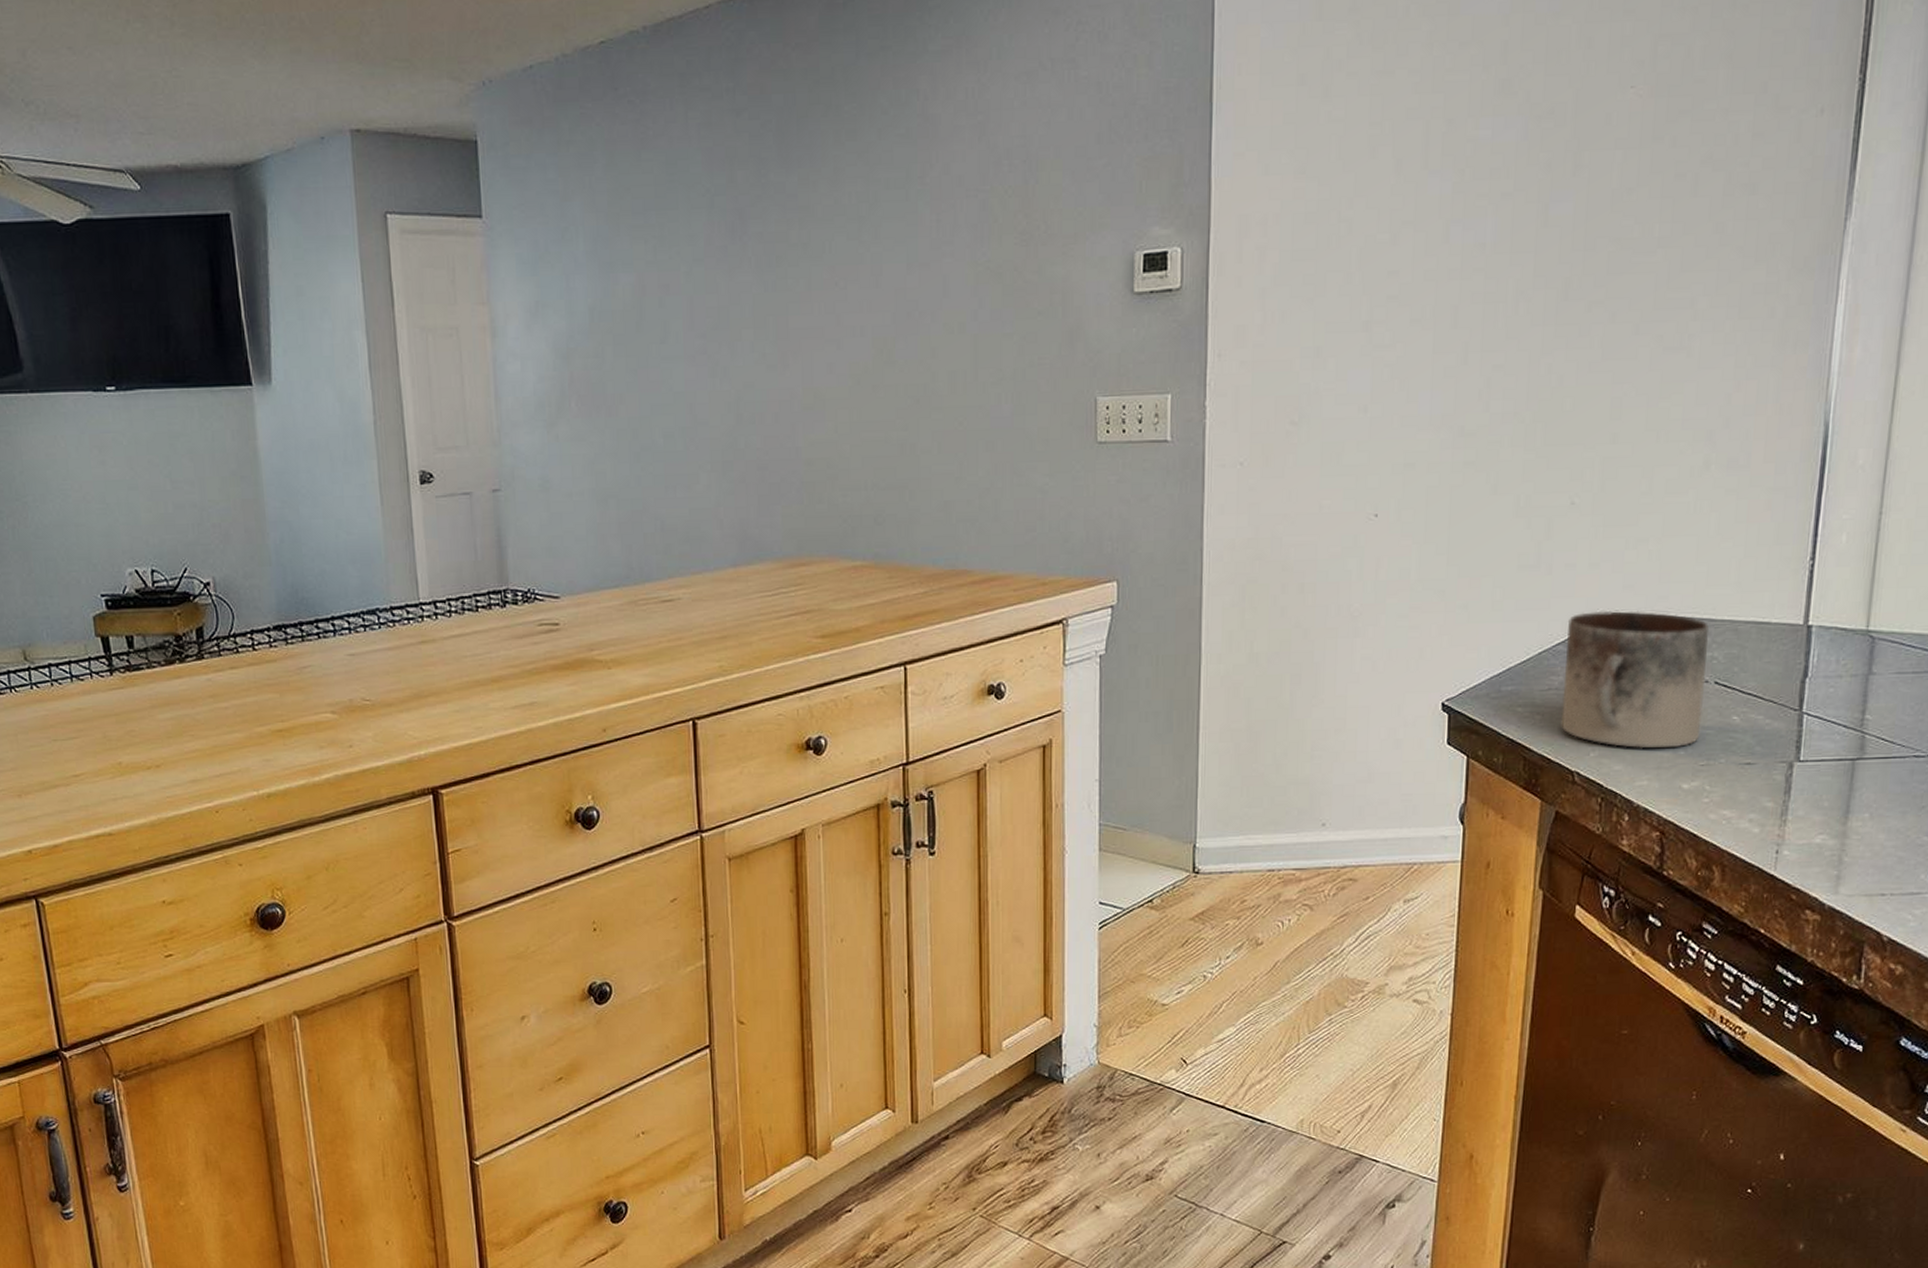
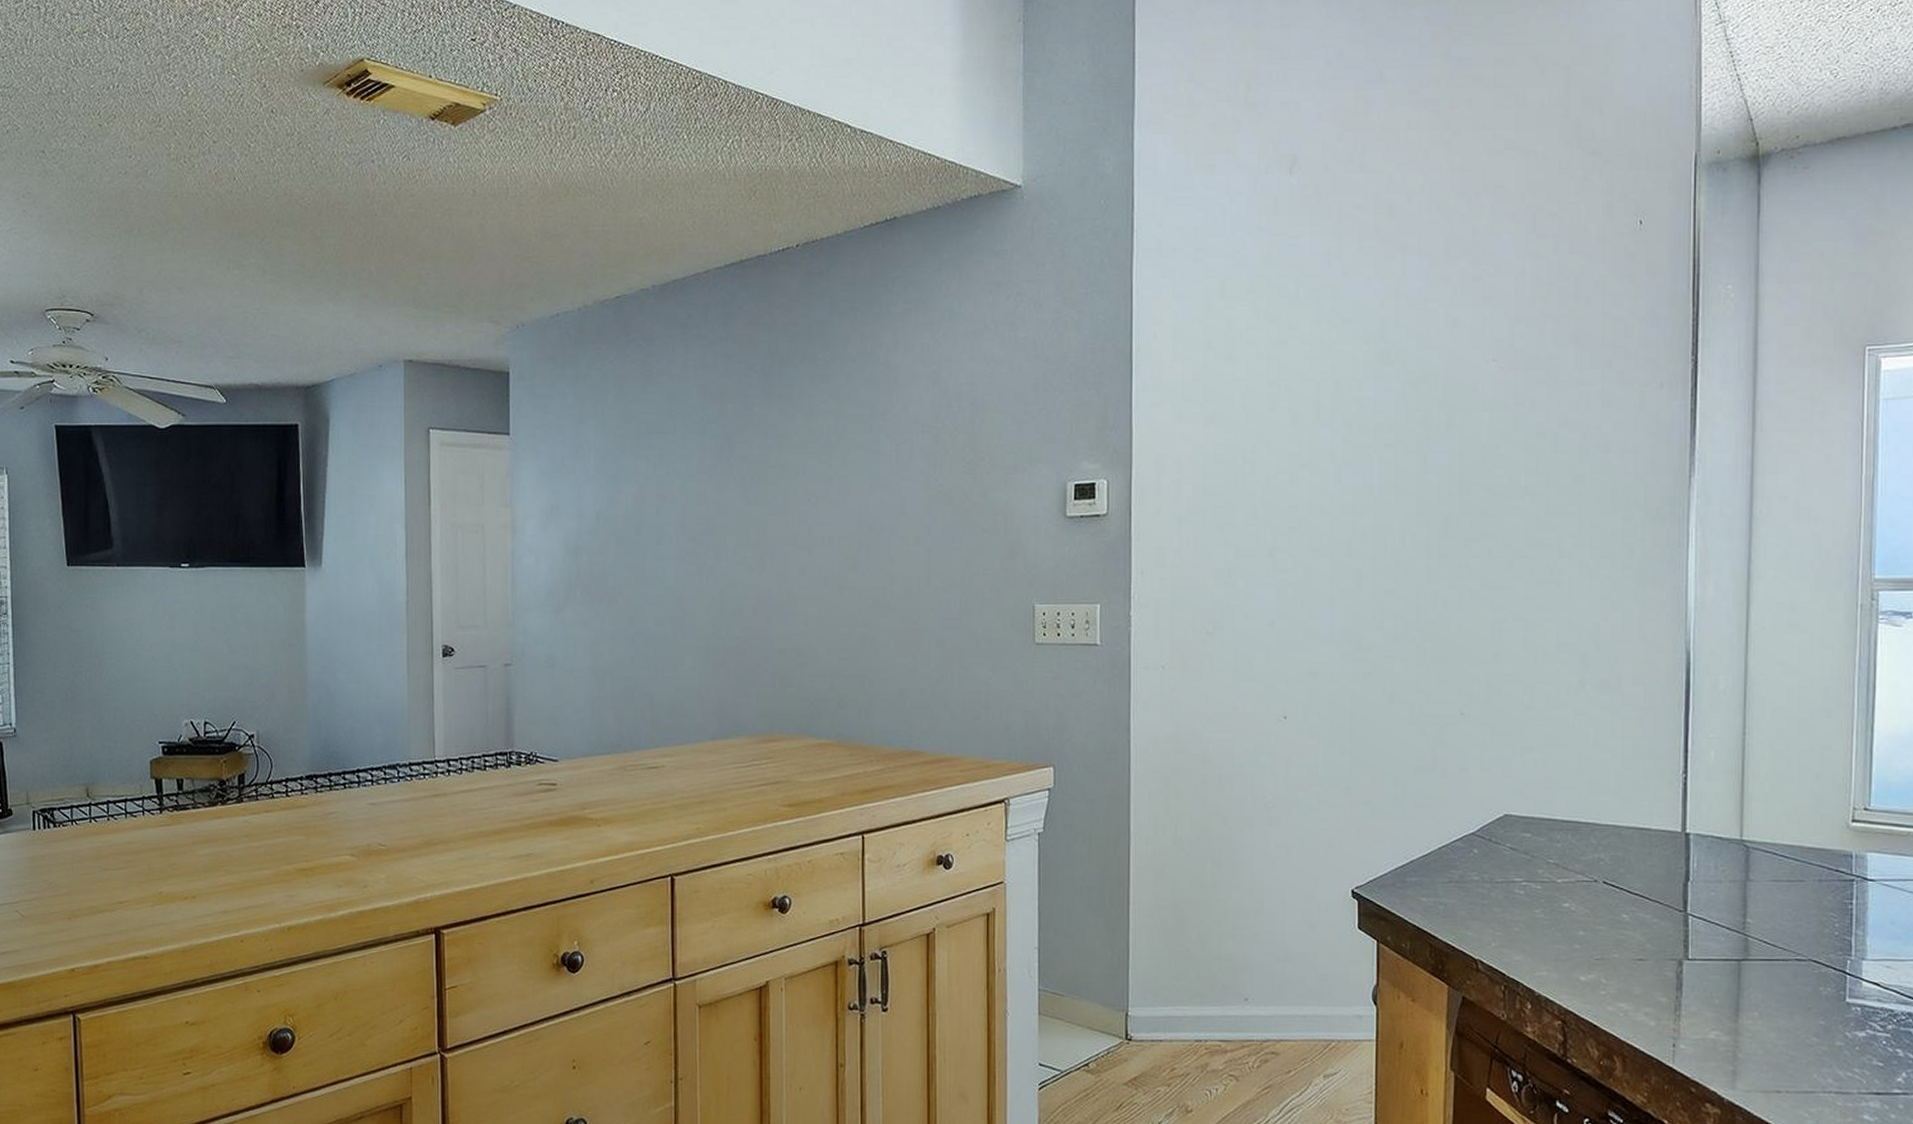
mug: present [1561,610,1709,749] -> none [1463,812,1595,942]

